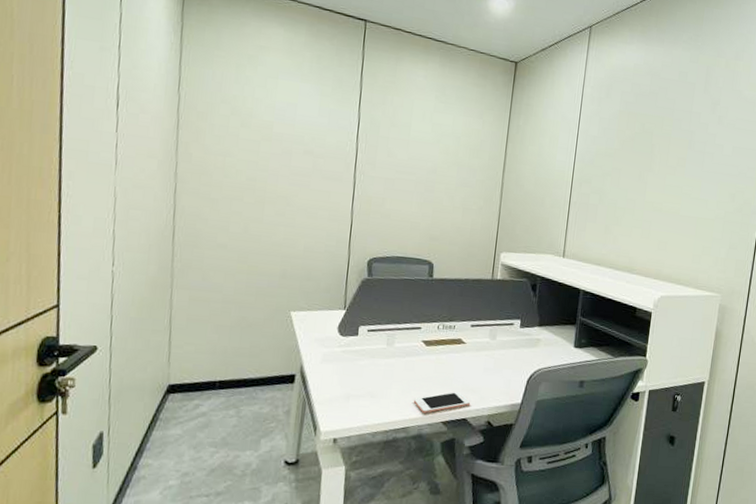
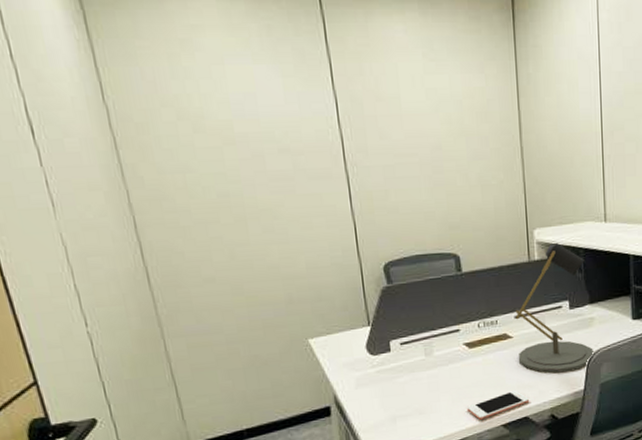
desk lamp: none [467,268,540,384] -> present [515,243,595,373]

